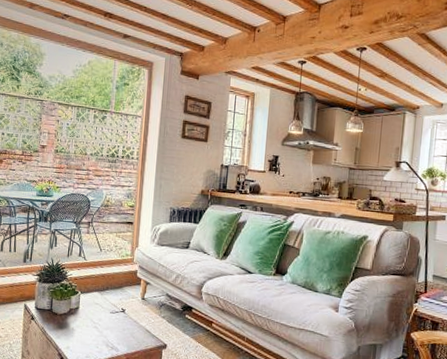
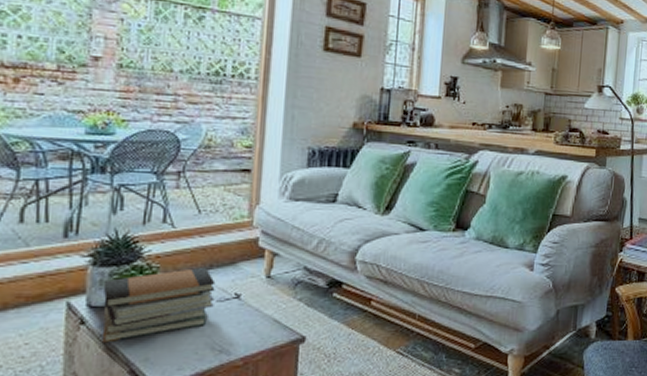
book stack: none [43,288,110,334] -> present [101,267,216,343]

